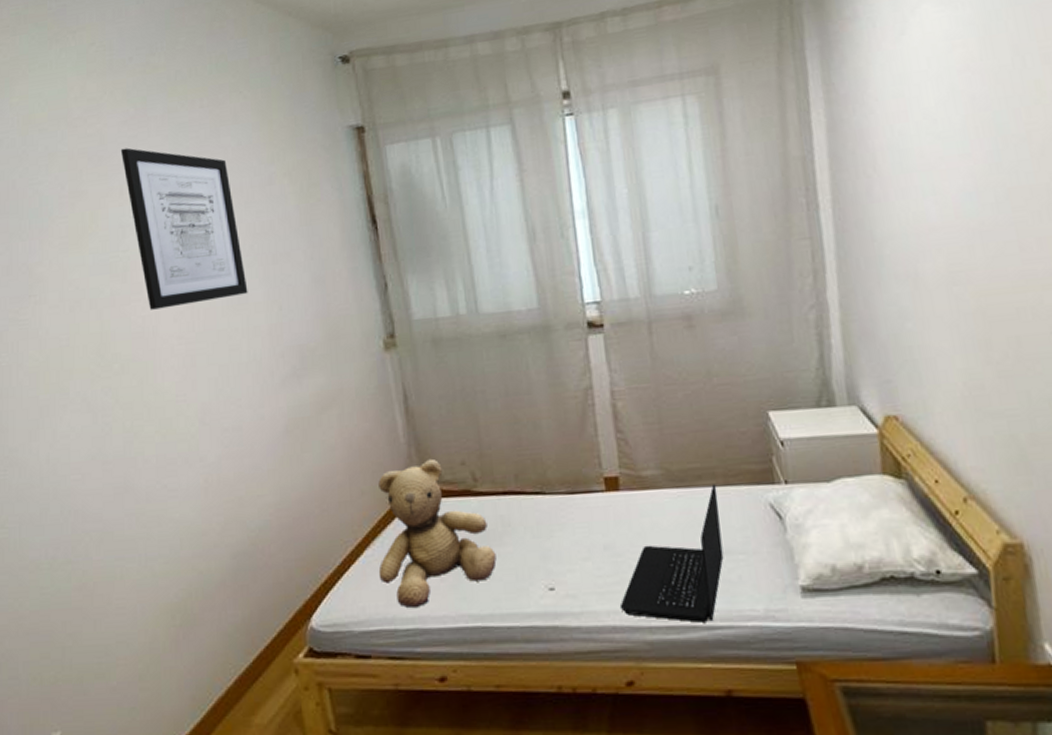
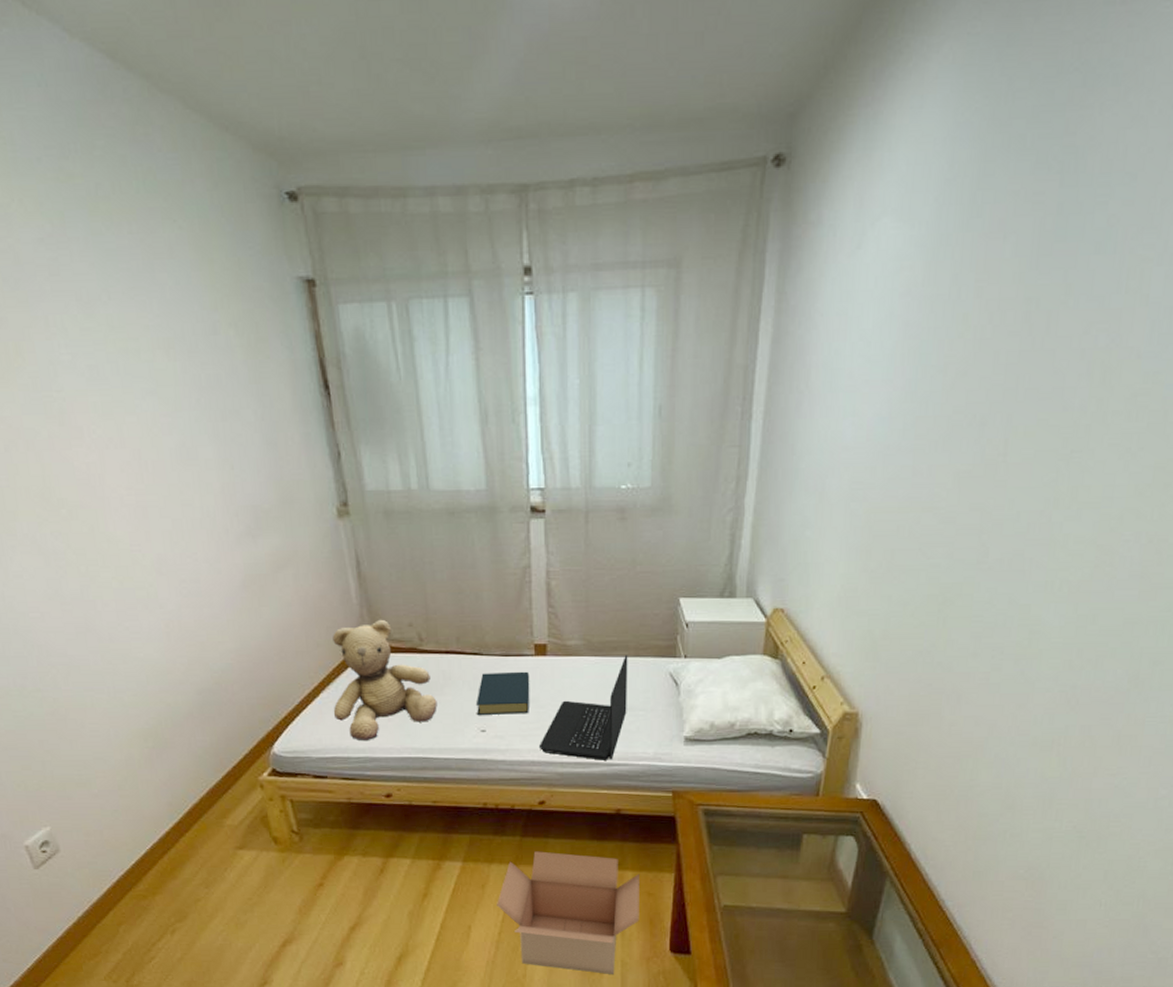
wall art: present [120,147,248,310] -> none [40,272,197,457]
hardback book: none [541,511,605,569] -> present [477,671,530,715]

